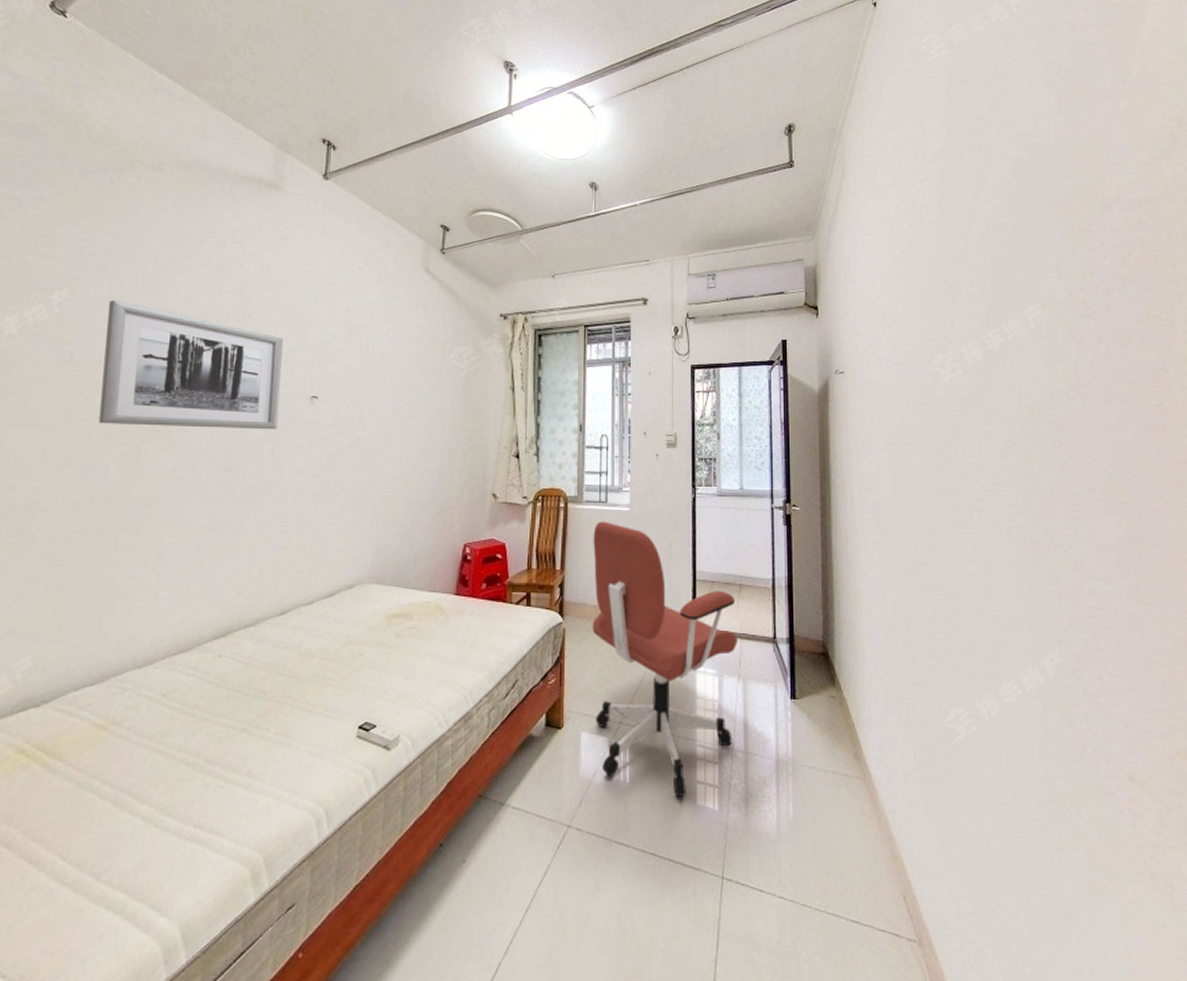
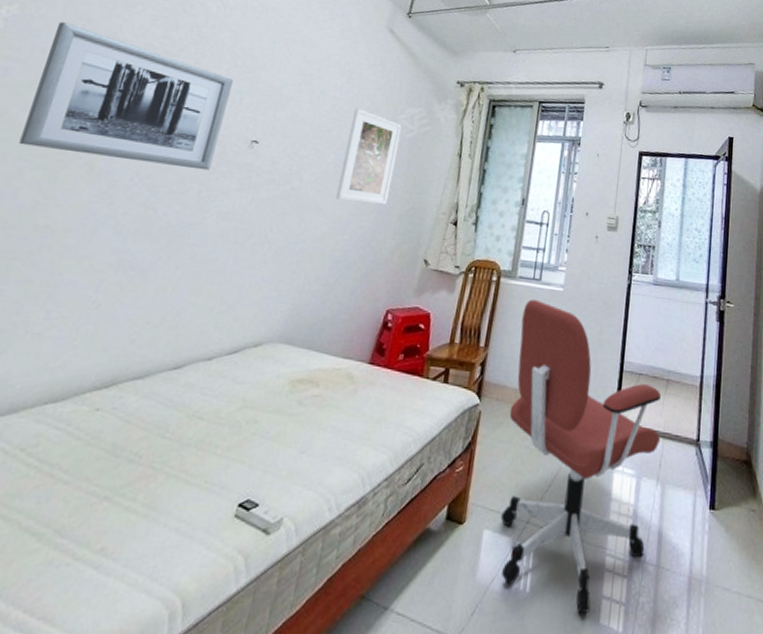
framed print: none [399,353,452,445] -> present [335,108,402,205]

